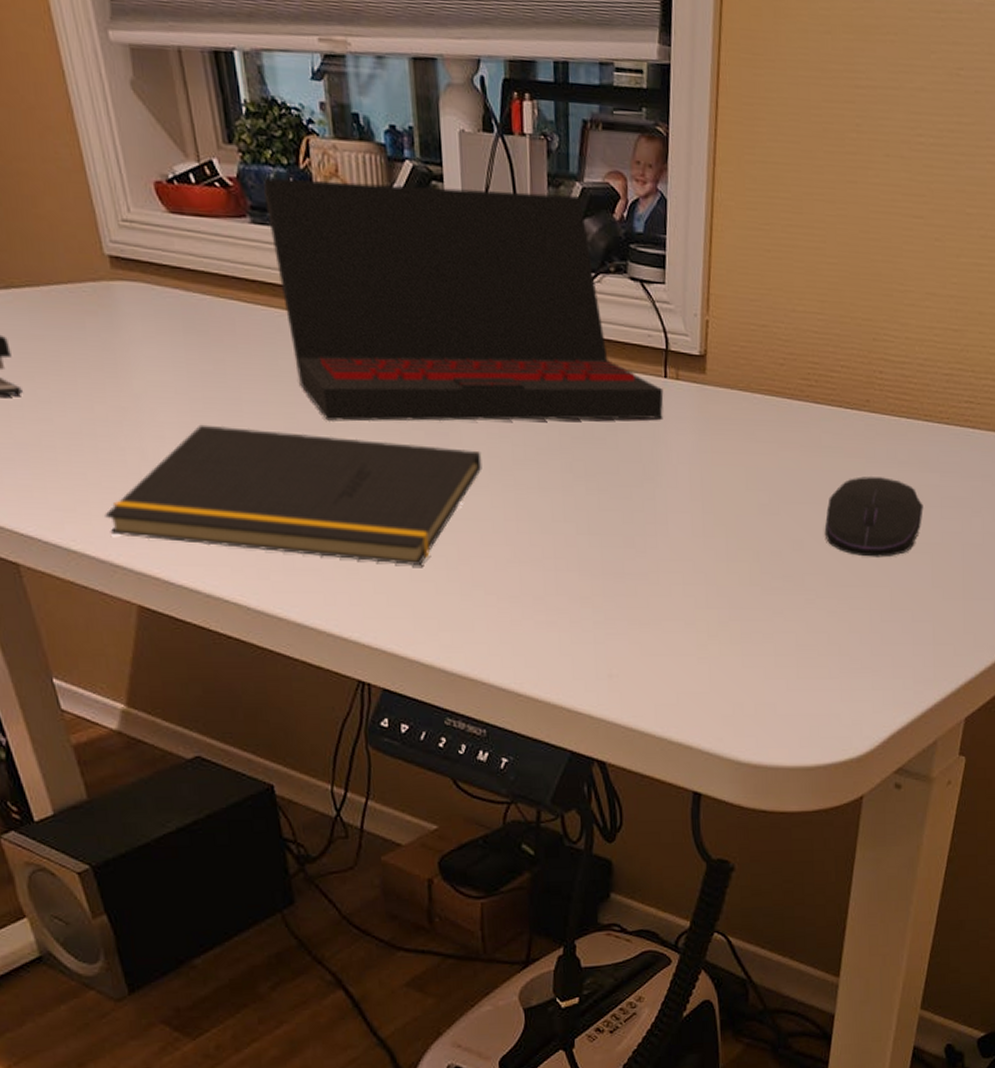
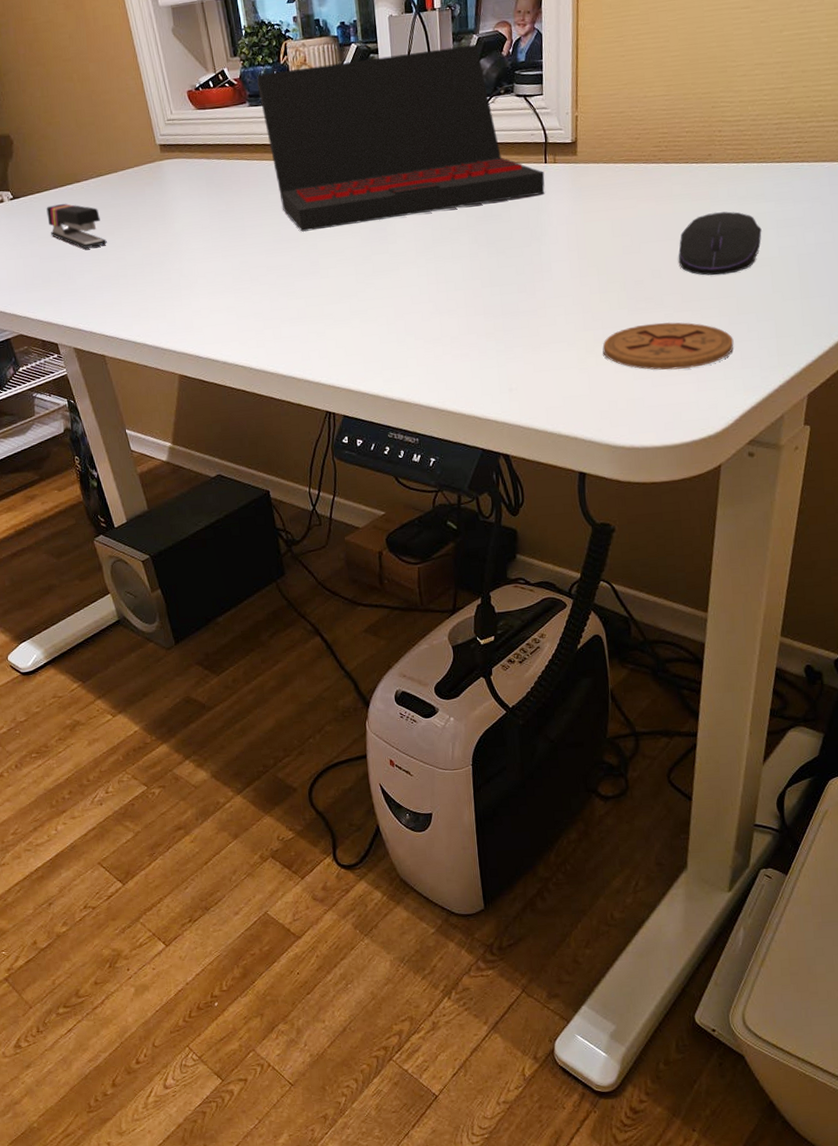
notepad: present [104,424,482,565] -> none [158,237,411,329]
coaster: none [728,609,885,672] -> present [602,321,734,370]

